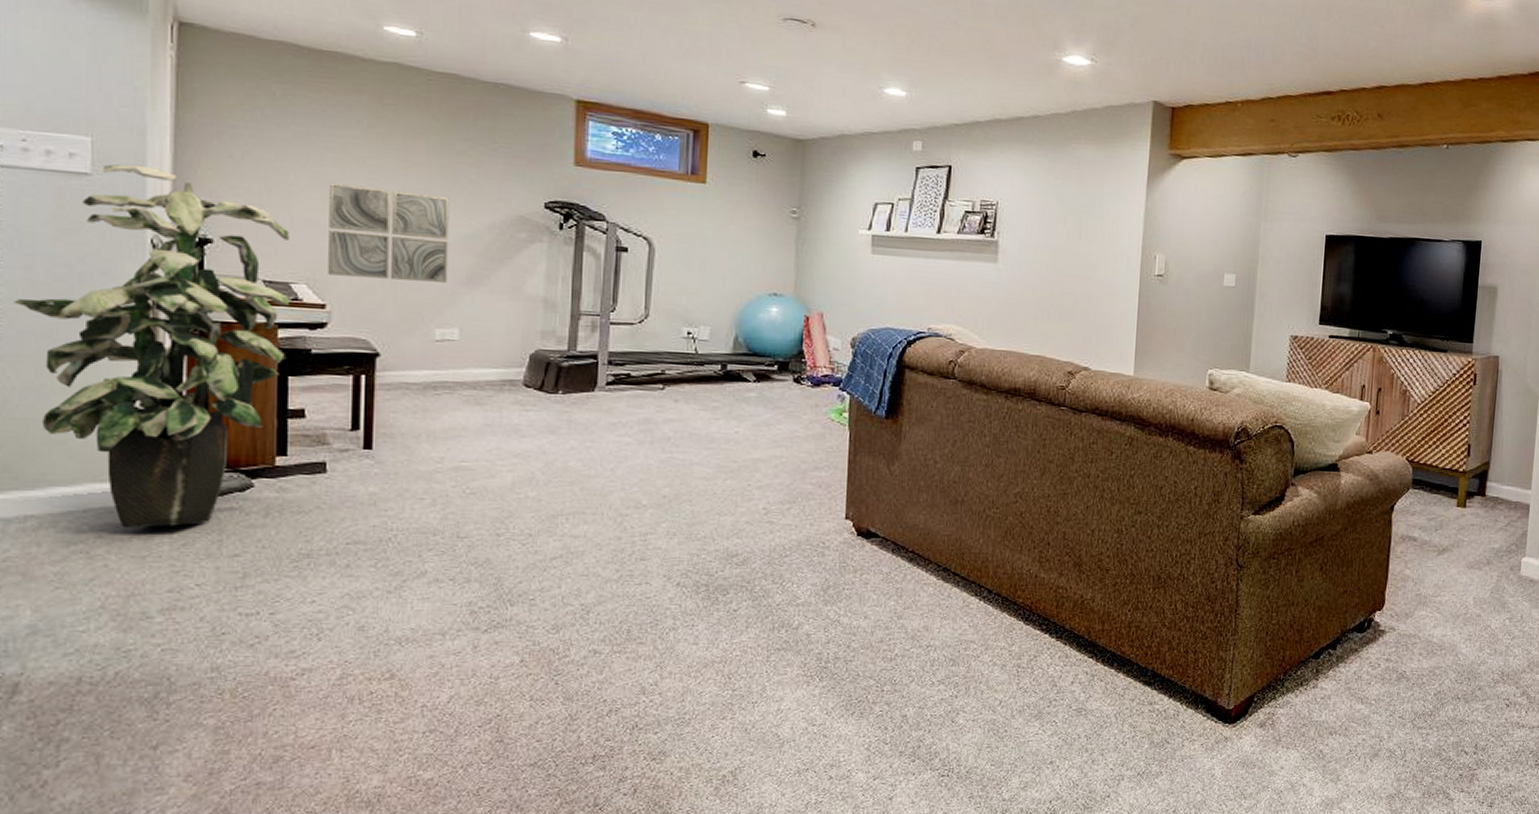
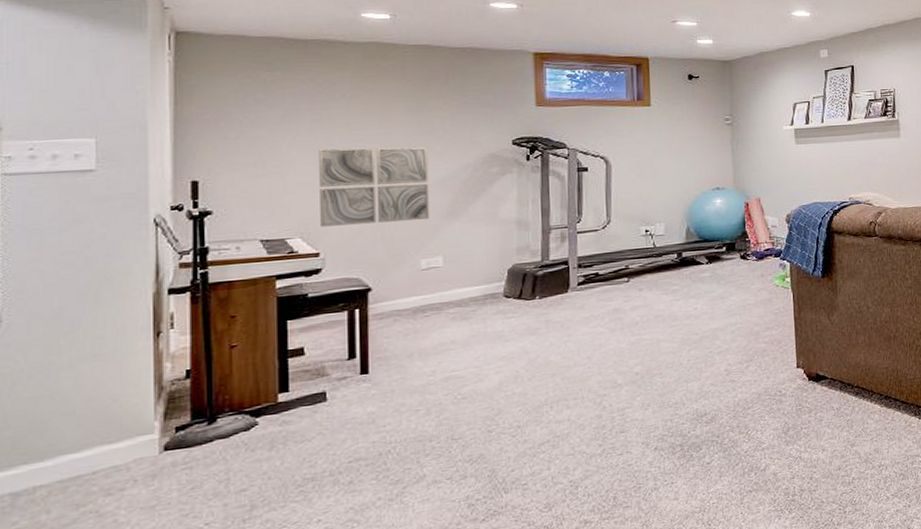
indoor plant: present [13,163,290,527] -> none [21,156,286,482]

